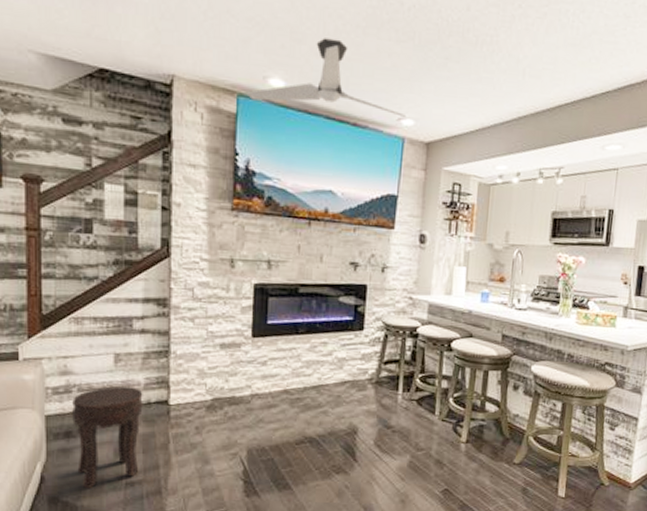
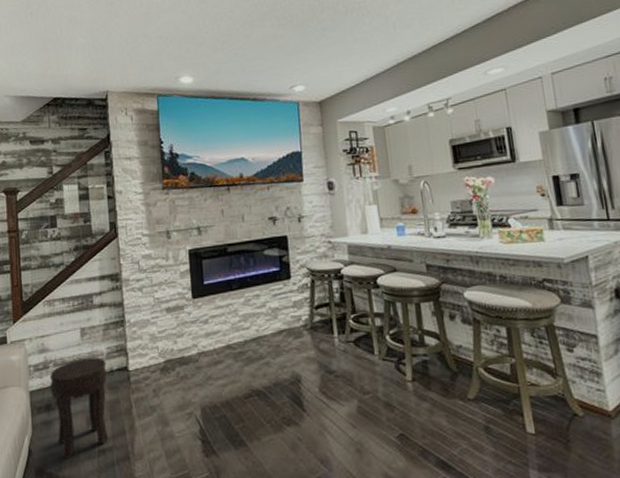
ceiling fan: present [246,38,407,117] -> none [164,35,297,97]

